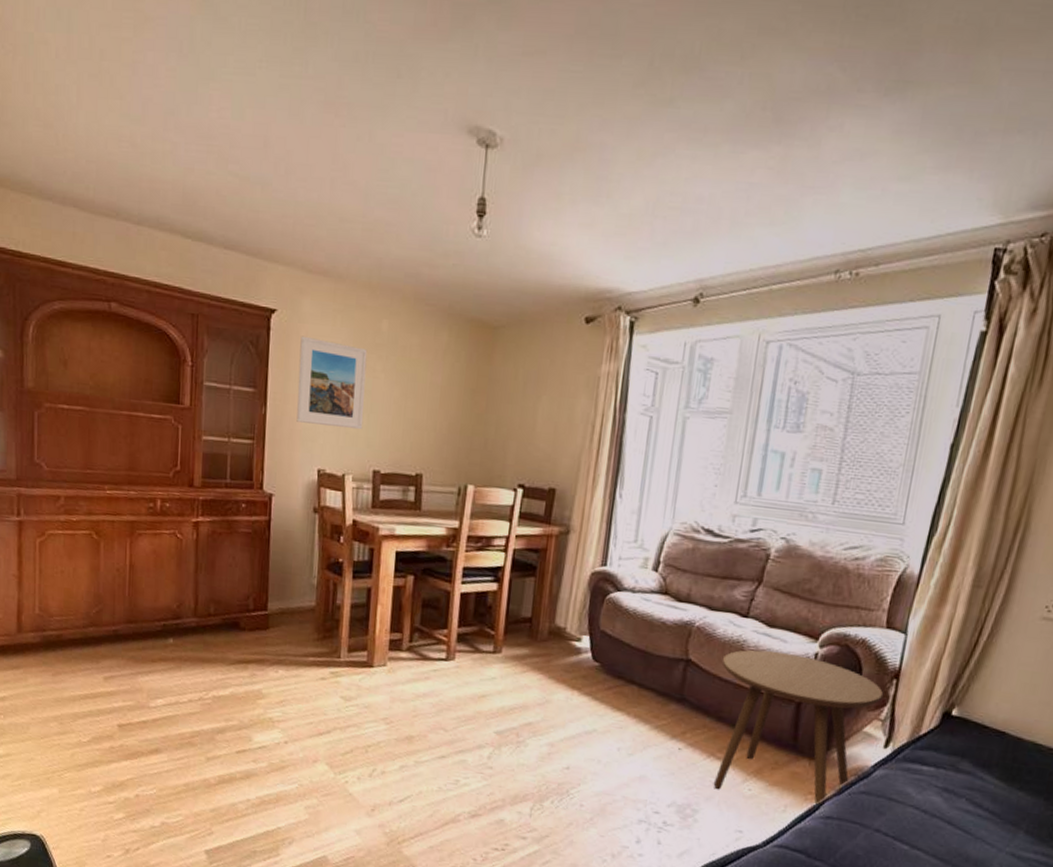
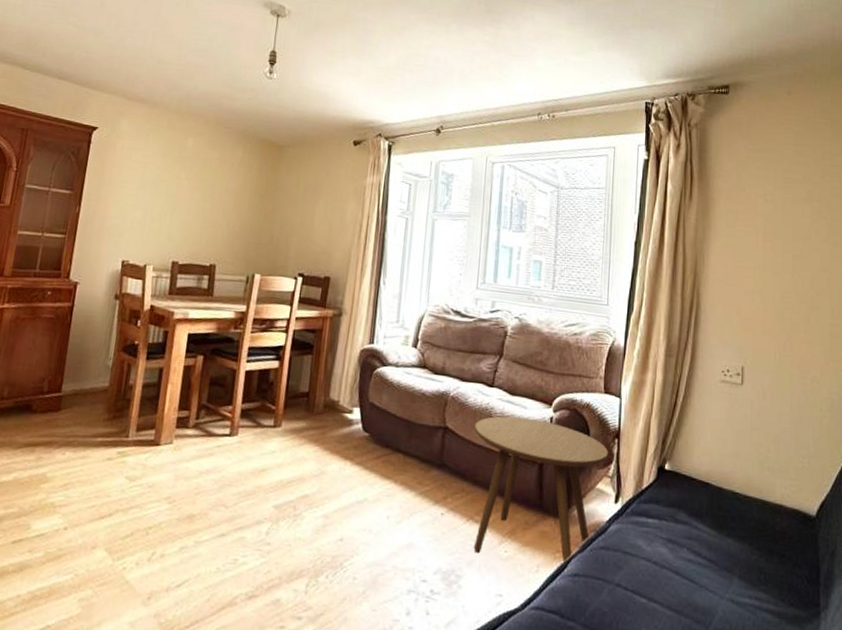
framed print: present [296,335,368,430] -> none [106,149,174,227]

